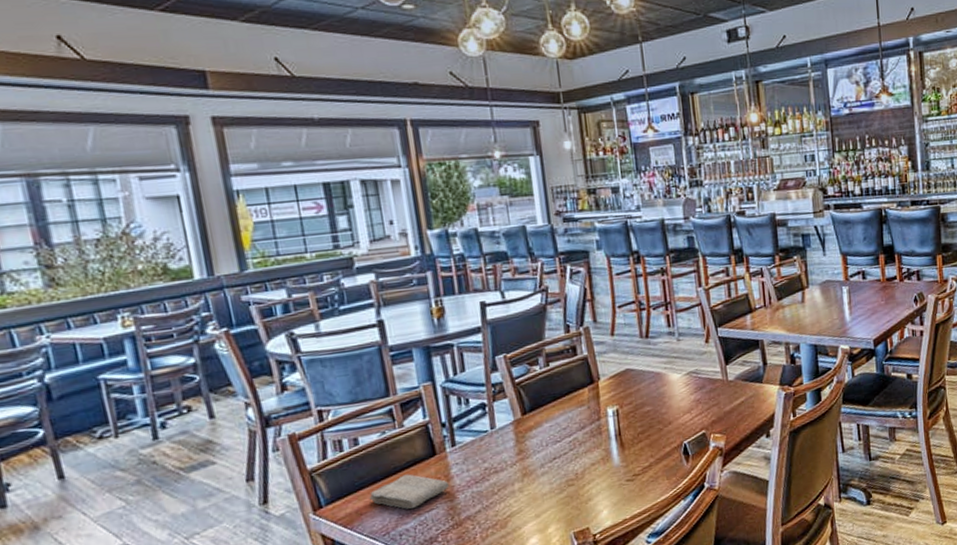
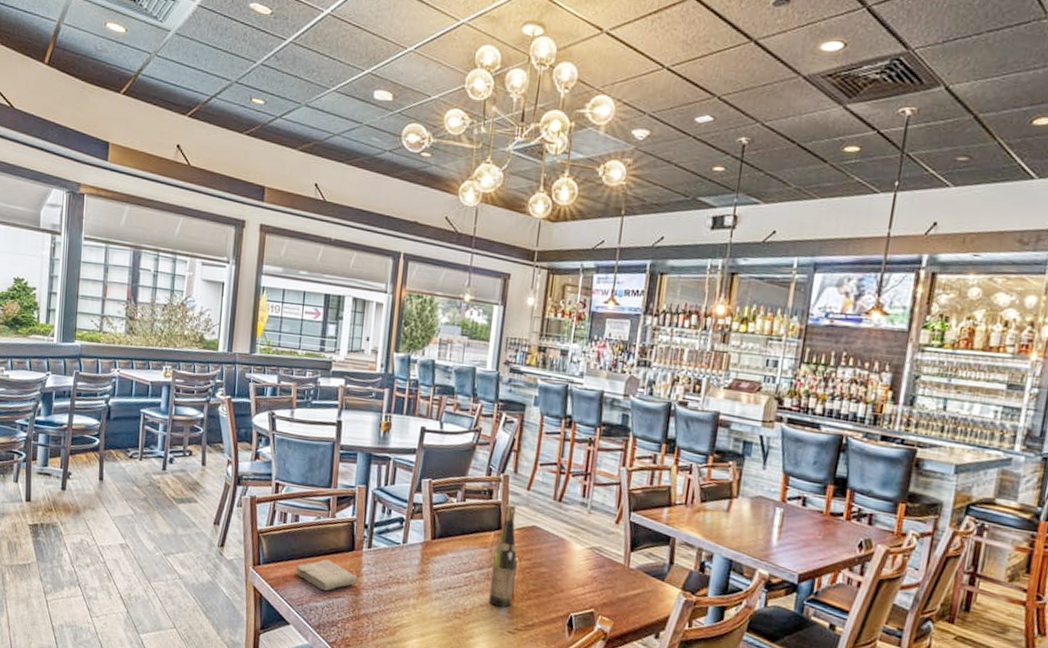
wine bottle: none [593,354,623,461] -> present [489,503,517,608]

